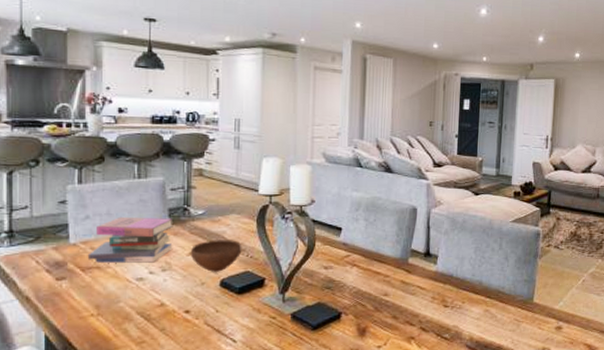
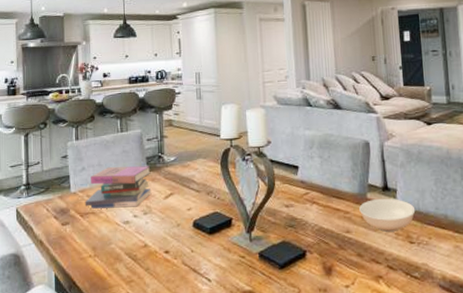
bowl: present [190,240,242,272] -> none [166,183,210,214]
bowl: none [399,263,454,296] -> present [359,198,416,232]

